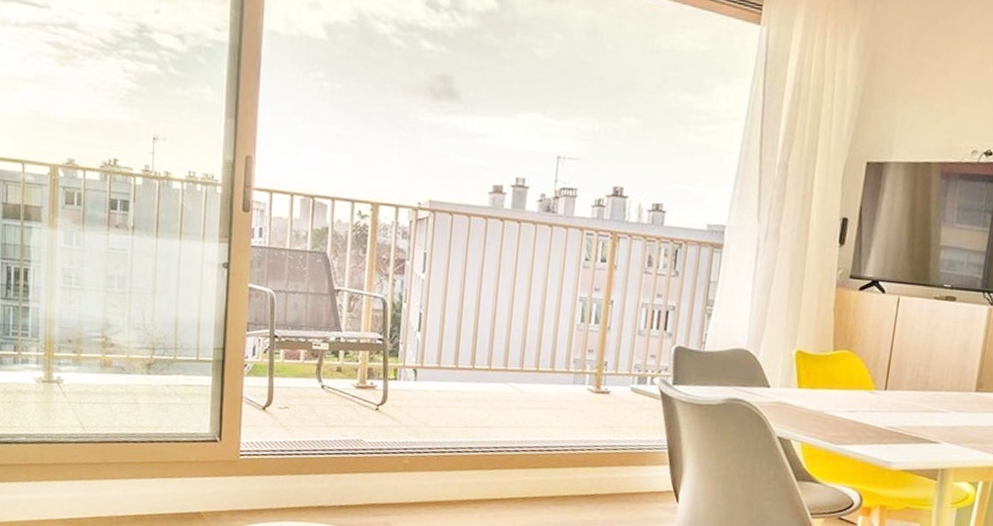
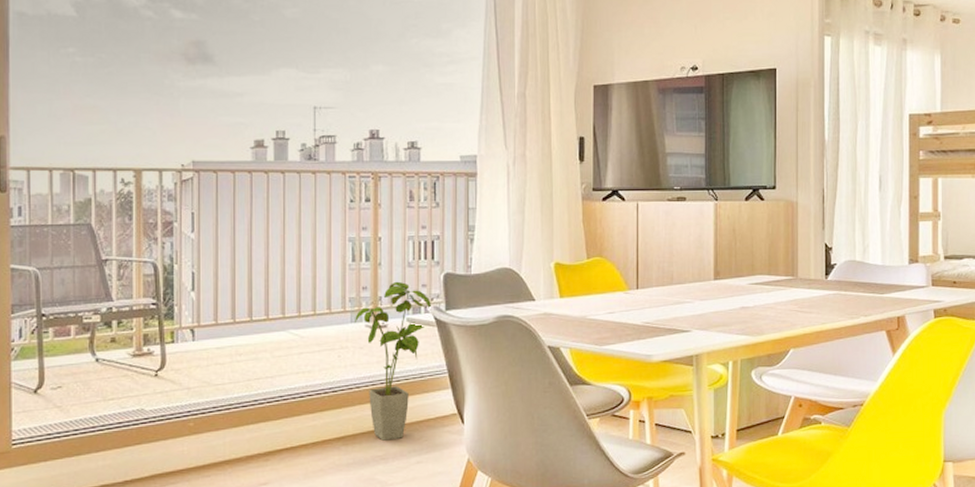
house plant: none [577,348,659,508] -> present [355,281,432,441]

